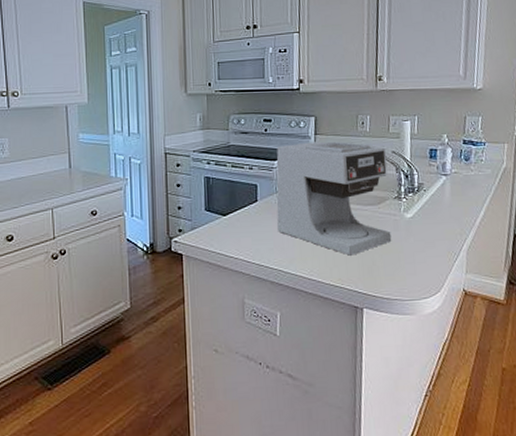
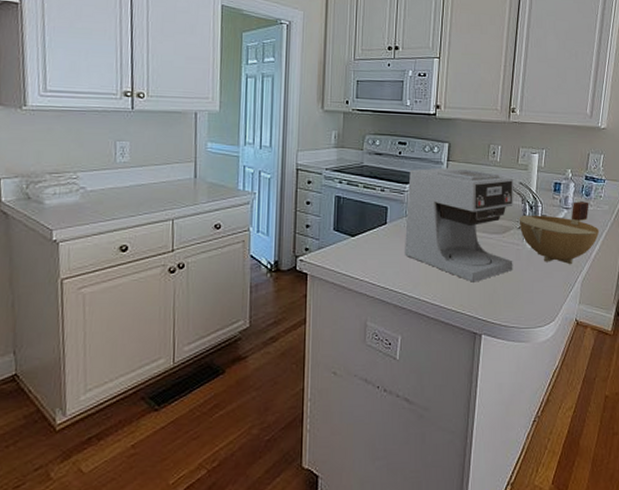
bowl: none [394,166,483,233] -> present [519,201,600,265]

